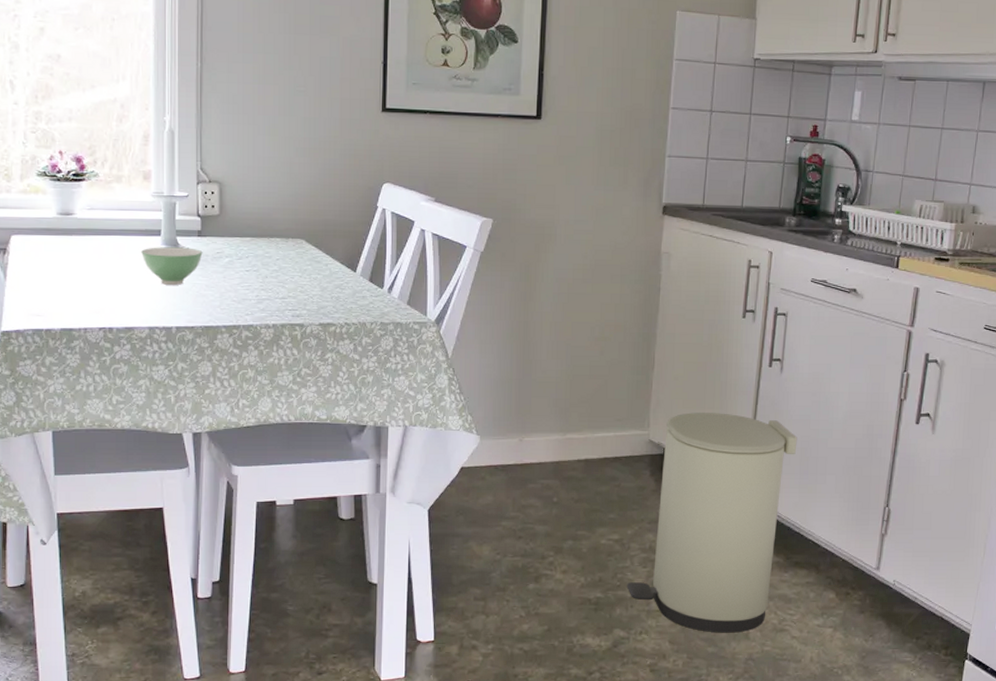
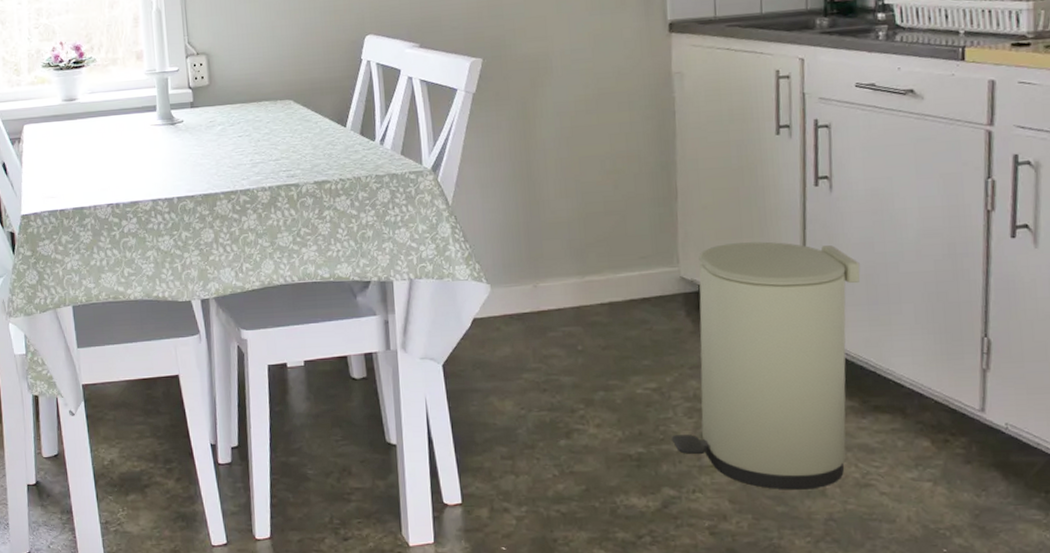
bowl: present [141,247,203,285] -> none [140,119,197,158]

